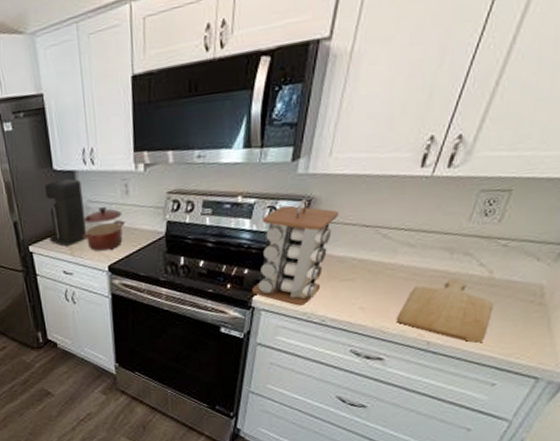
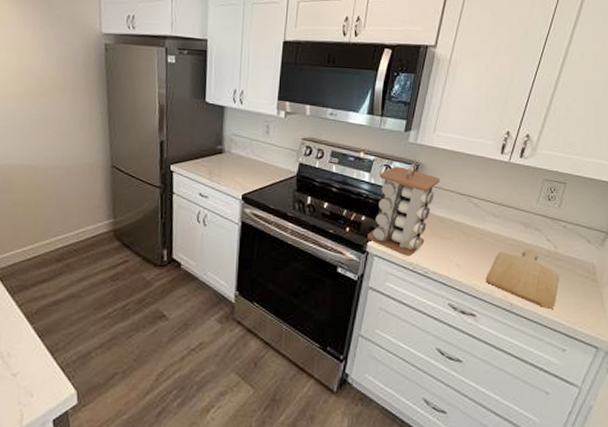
coffee maker: present [44,178,87,246] -> none [191,111,228,171]
saucepan: present [82,206,126,252] -> none [222,140,263,181]

